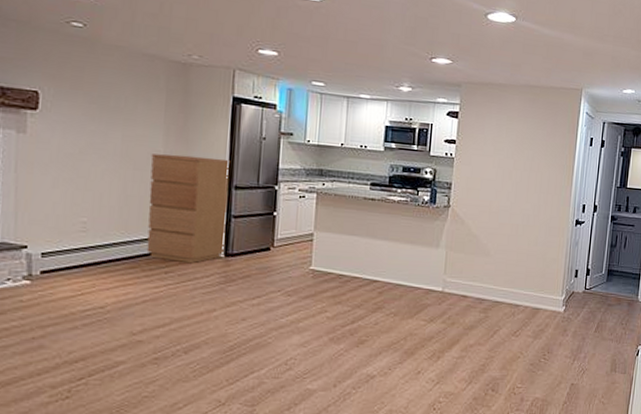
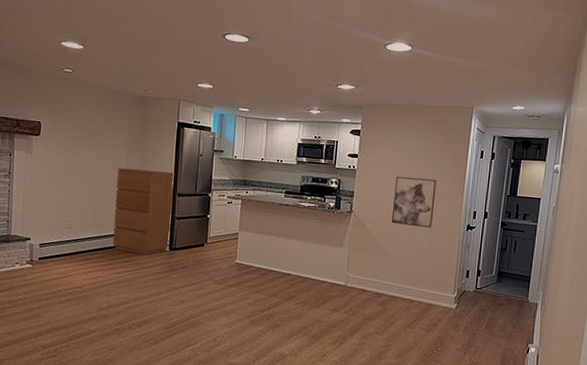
wall art: none [493,165,544,224] -> present [391,176,437,228]

